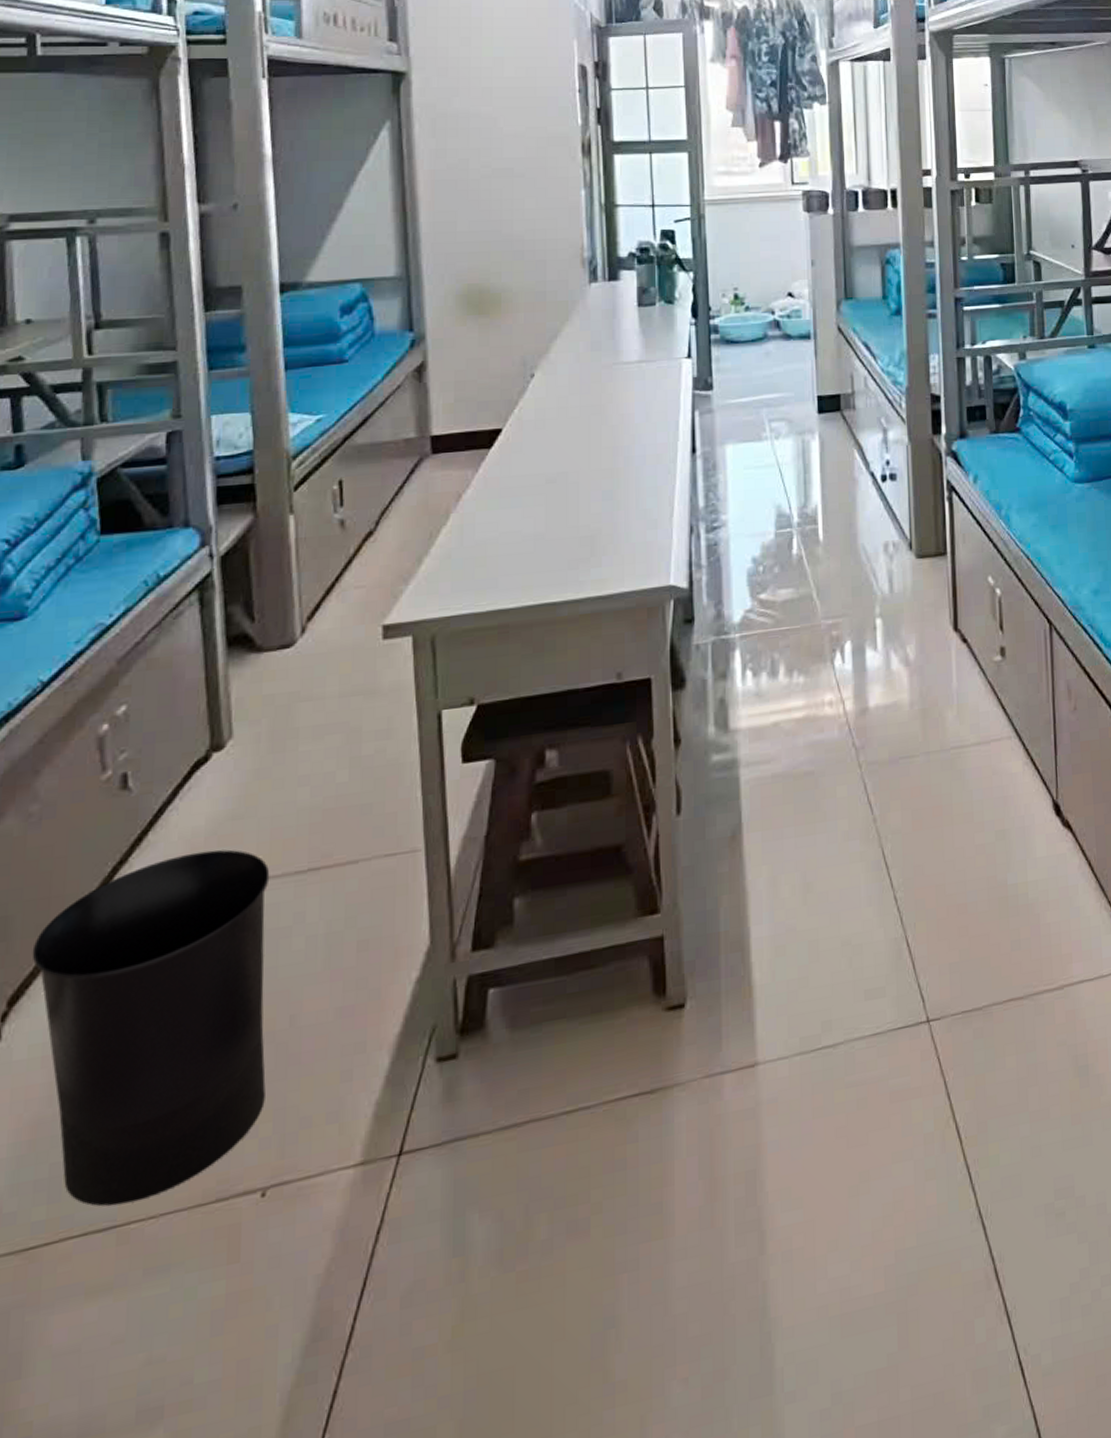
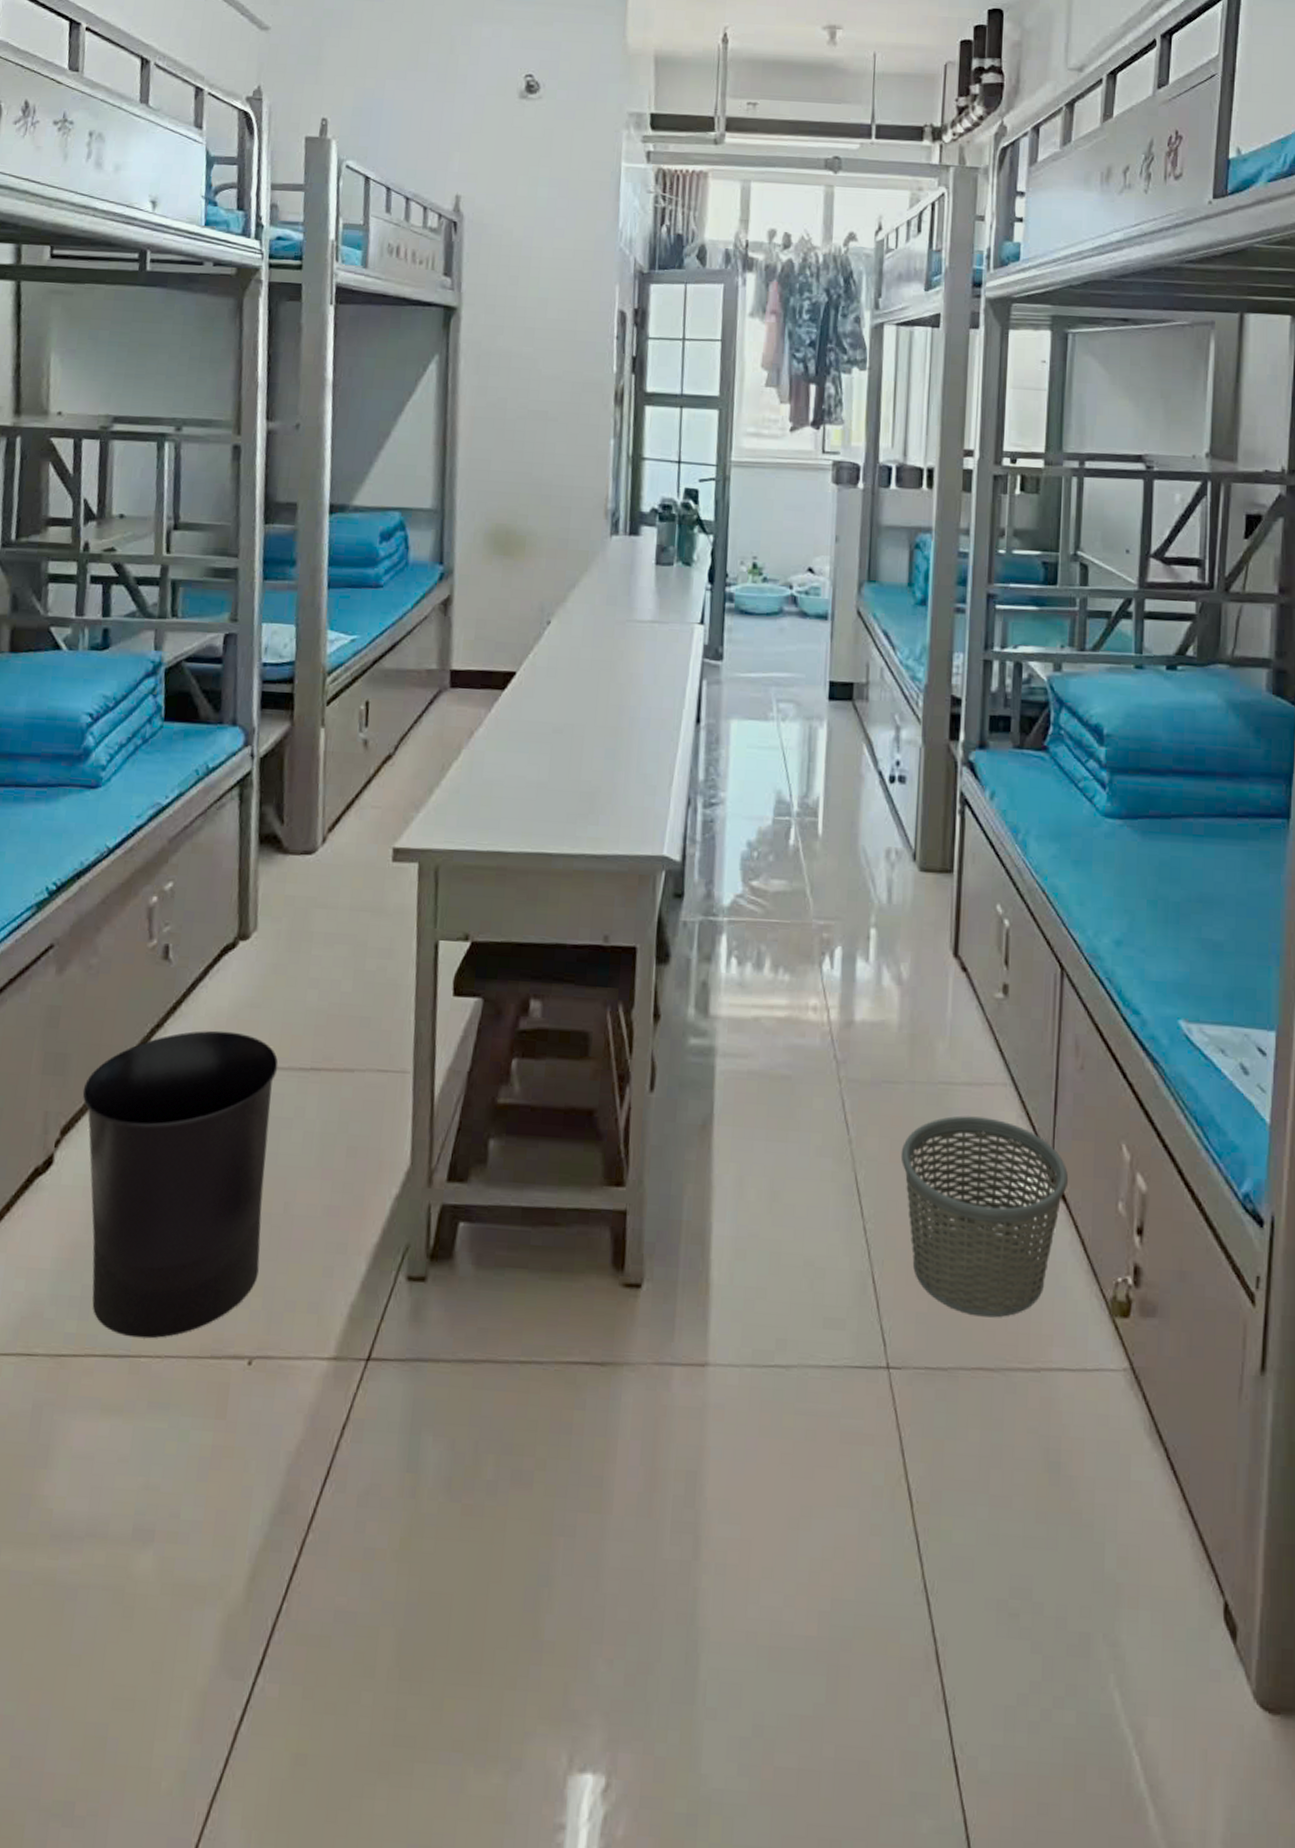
basket: none [922,770,1073,953] -> present [900,1115,1069,1318]

